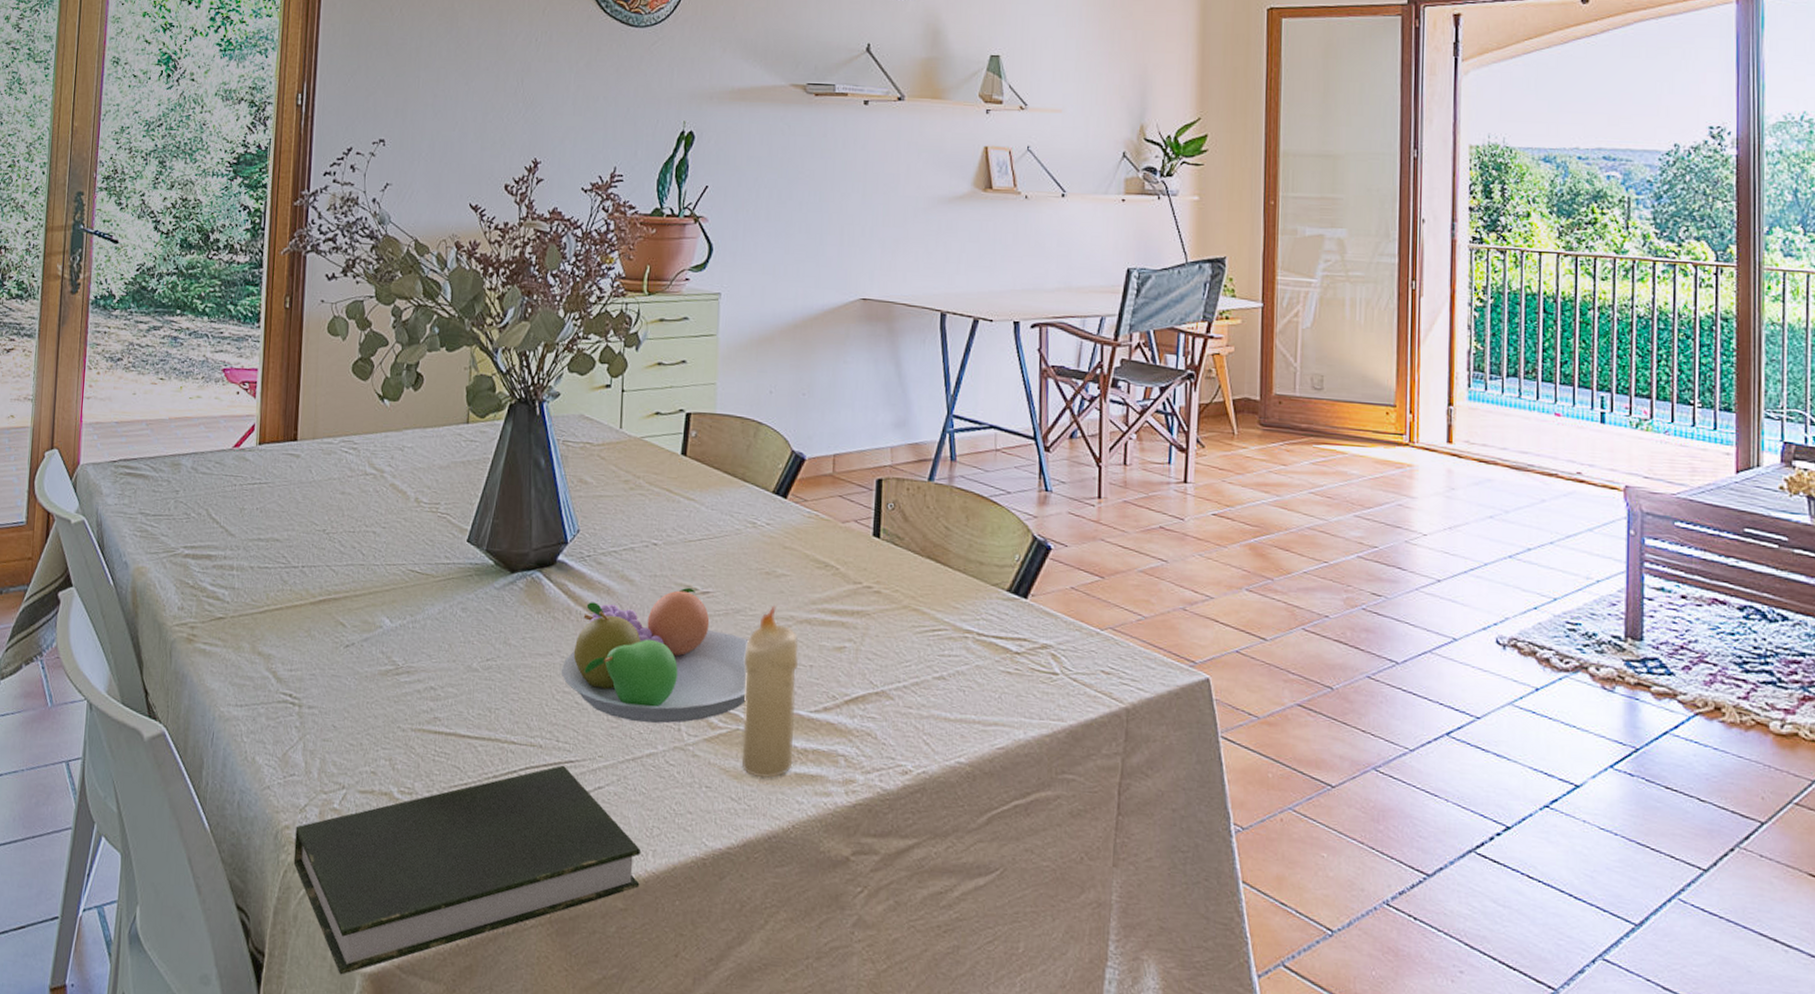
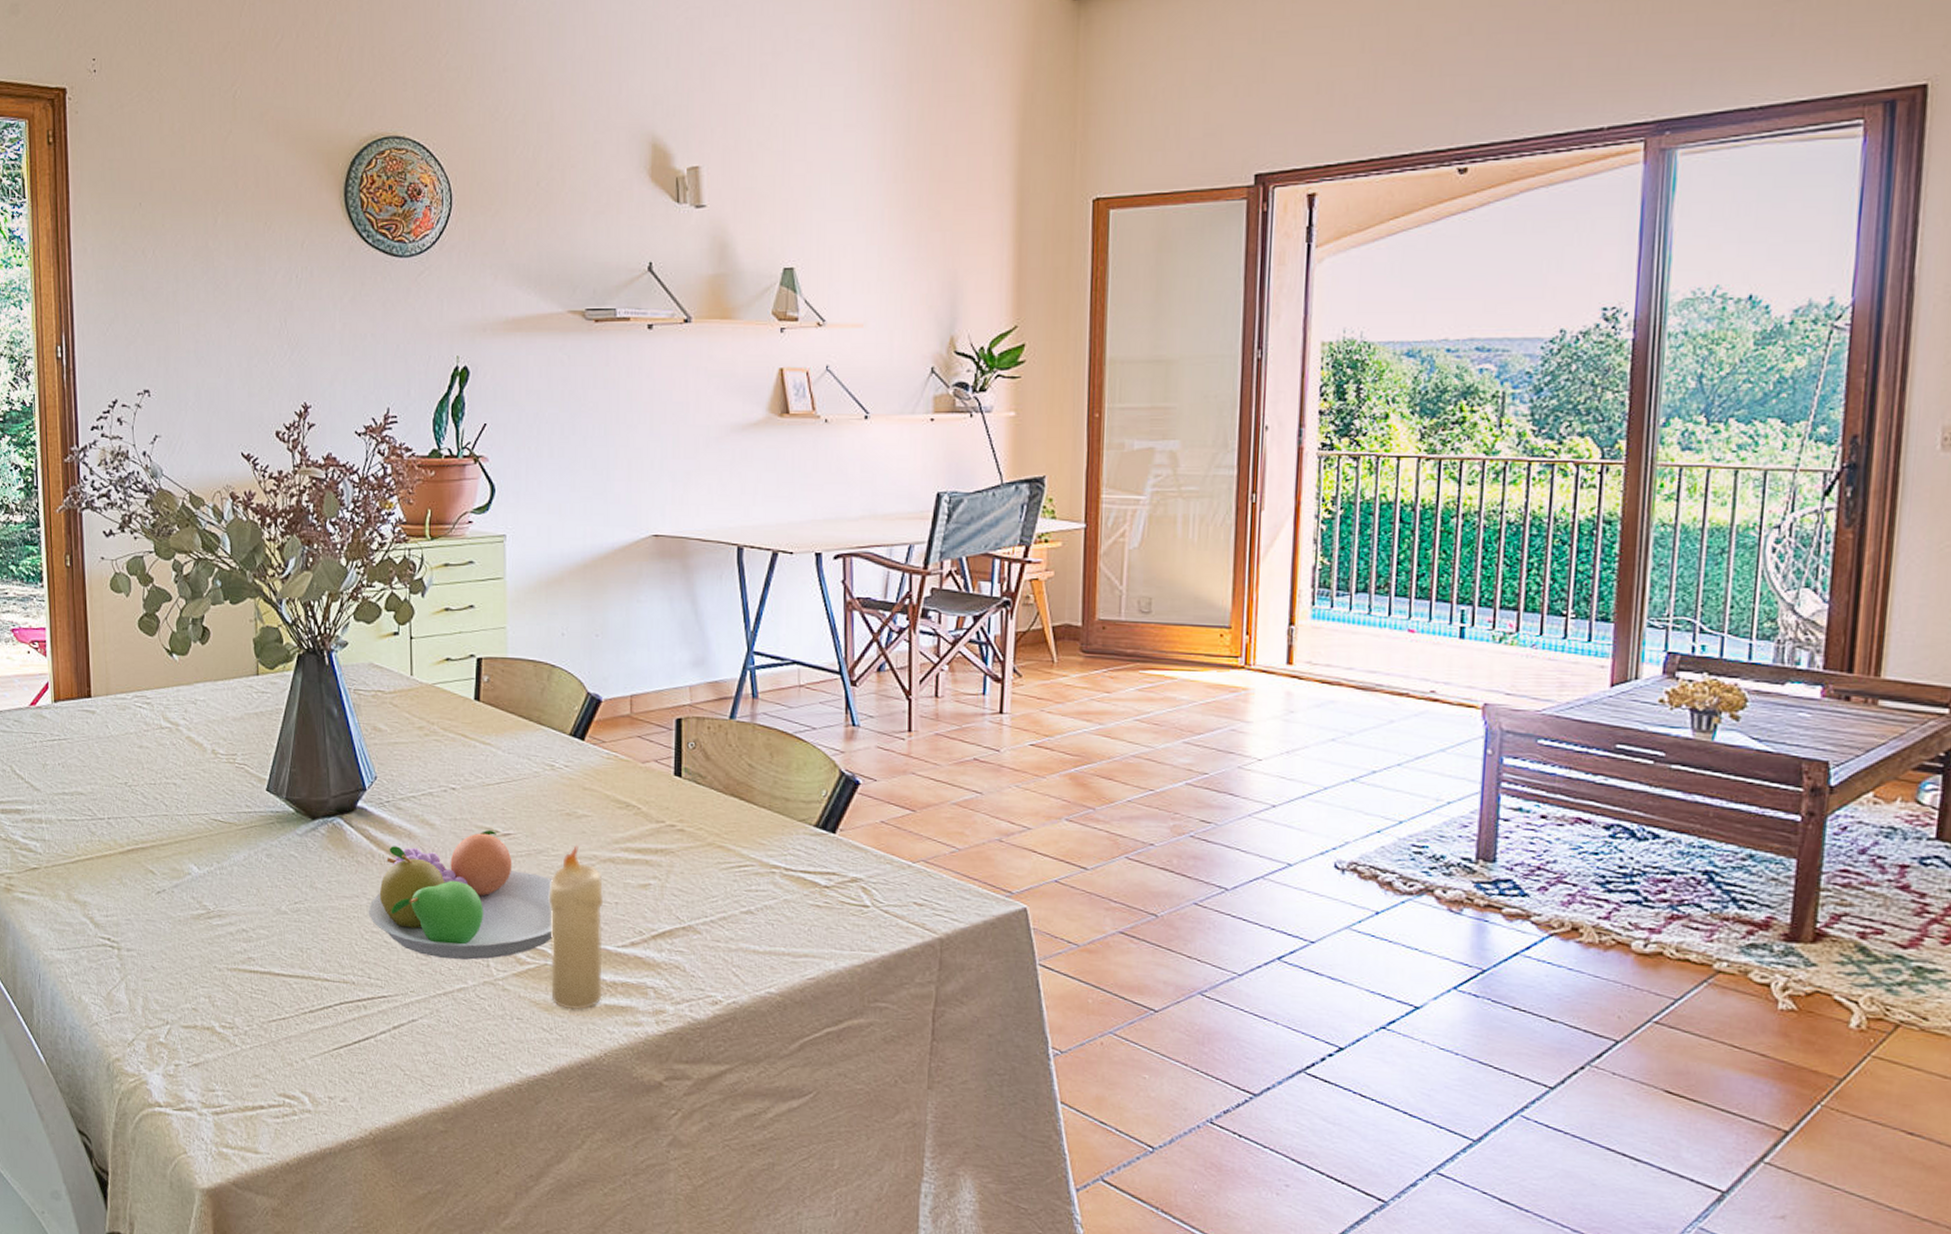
book: present [293,765,642,975] -> none [126,1000,458,1191]

